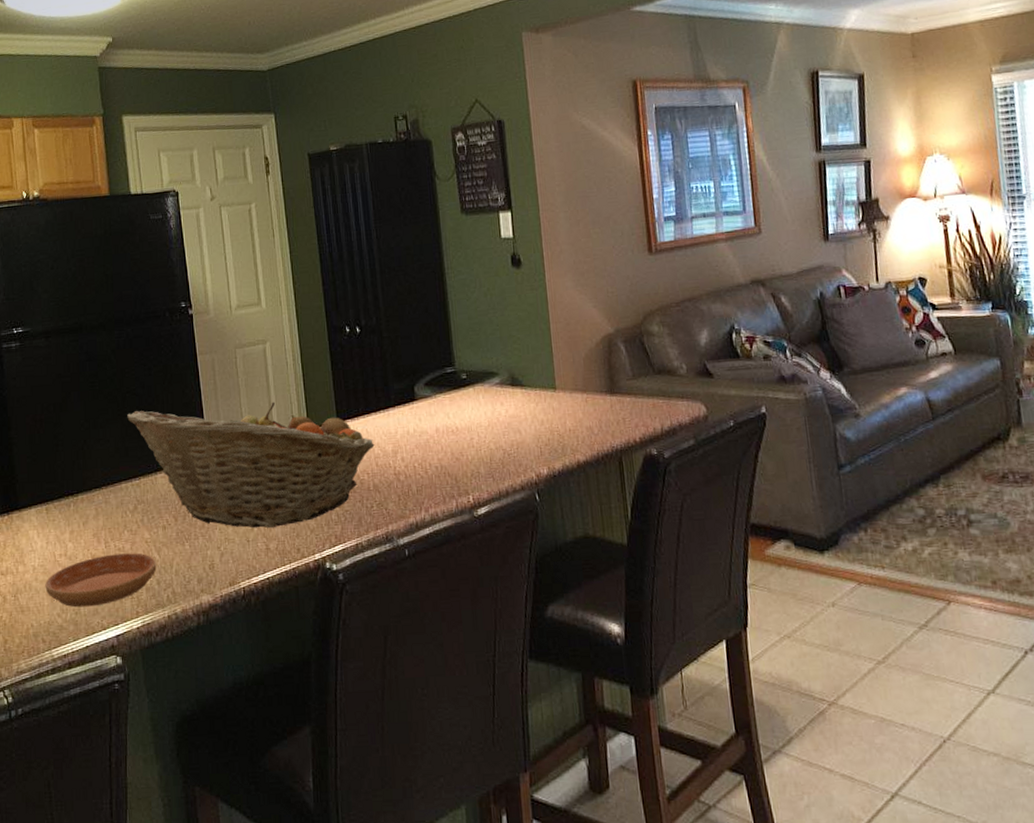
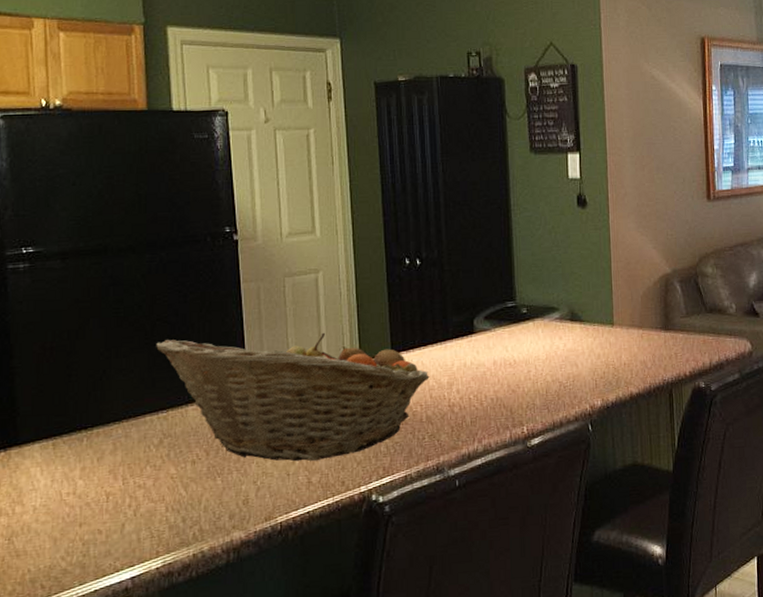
saucer: present [45,553,157,608] -> none [47,489,182,549]

